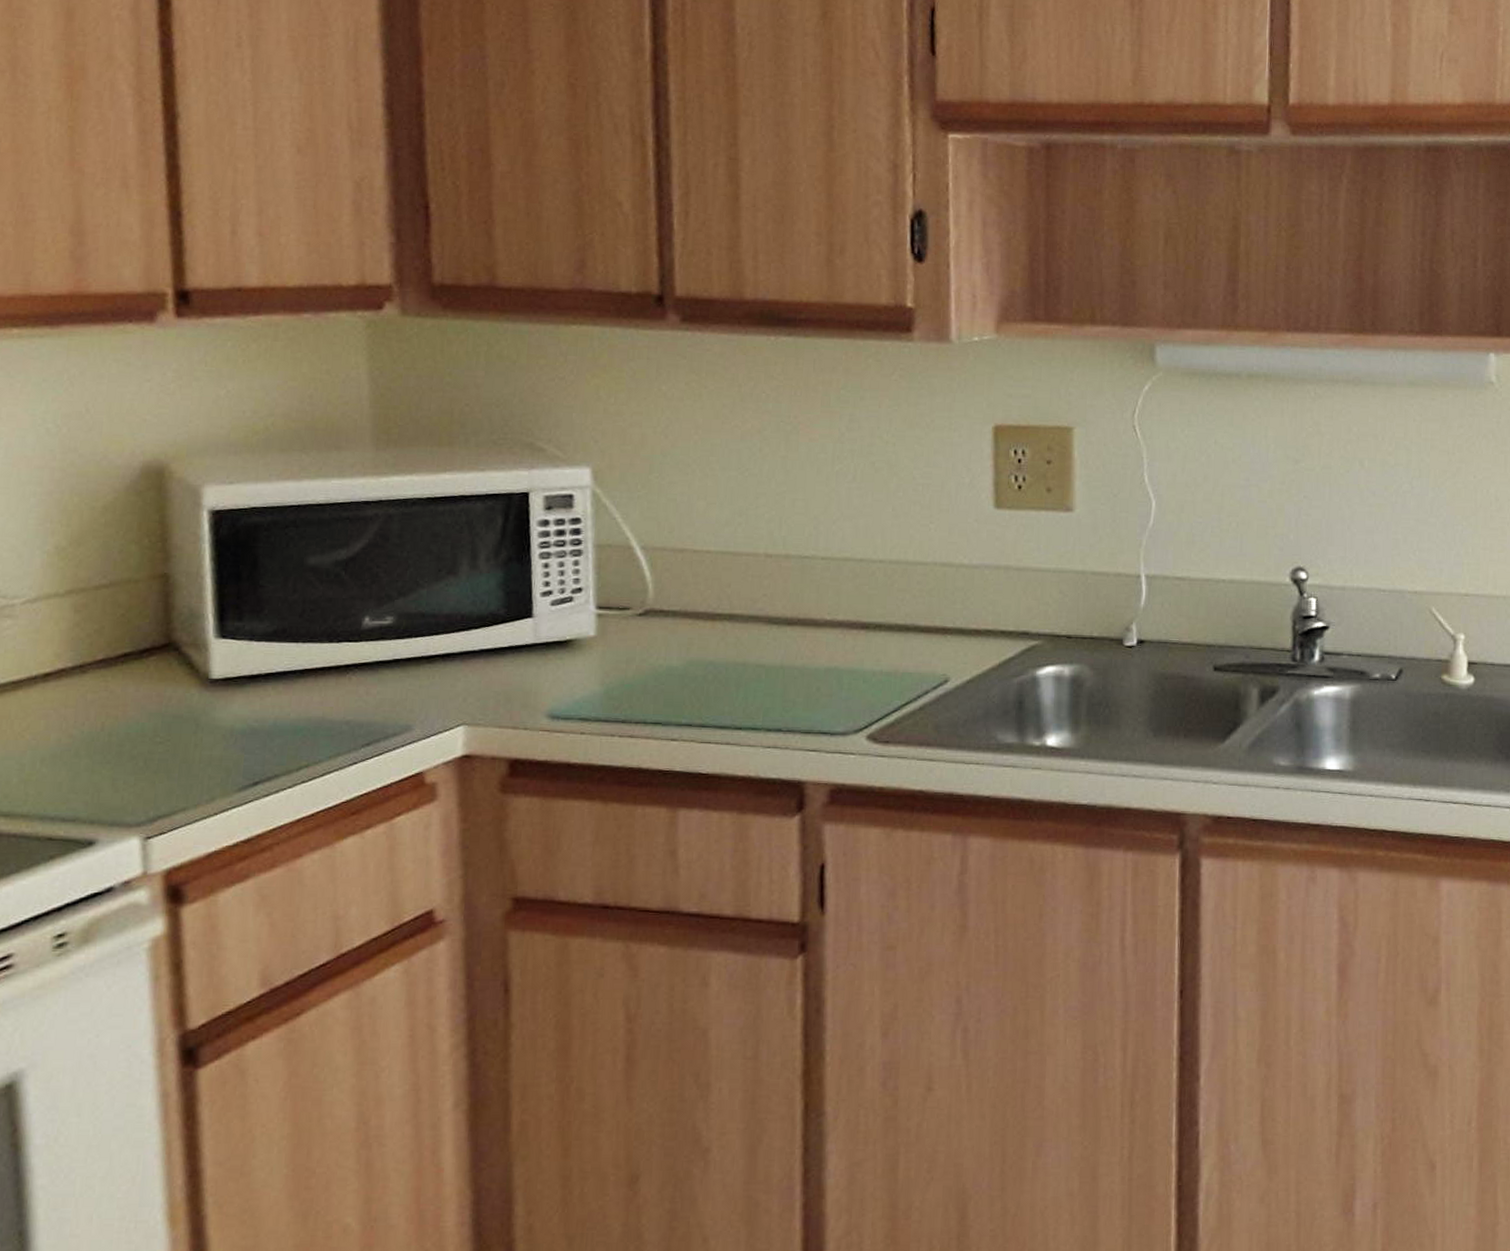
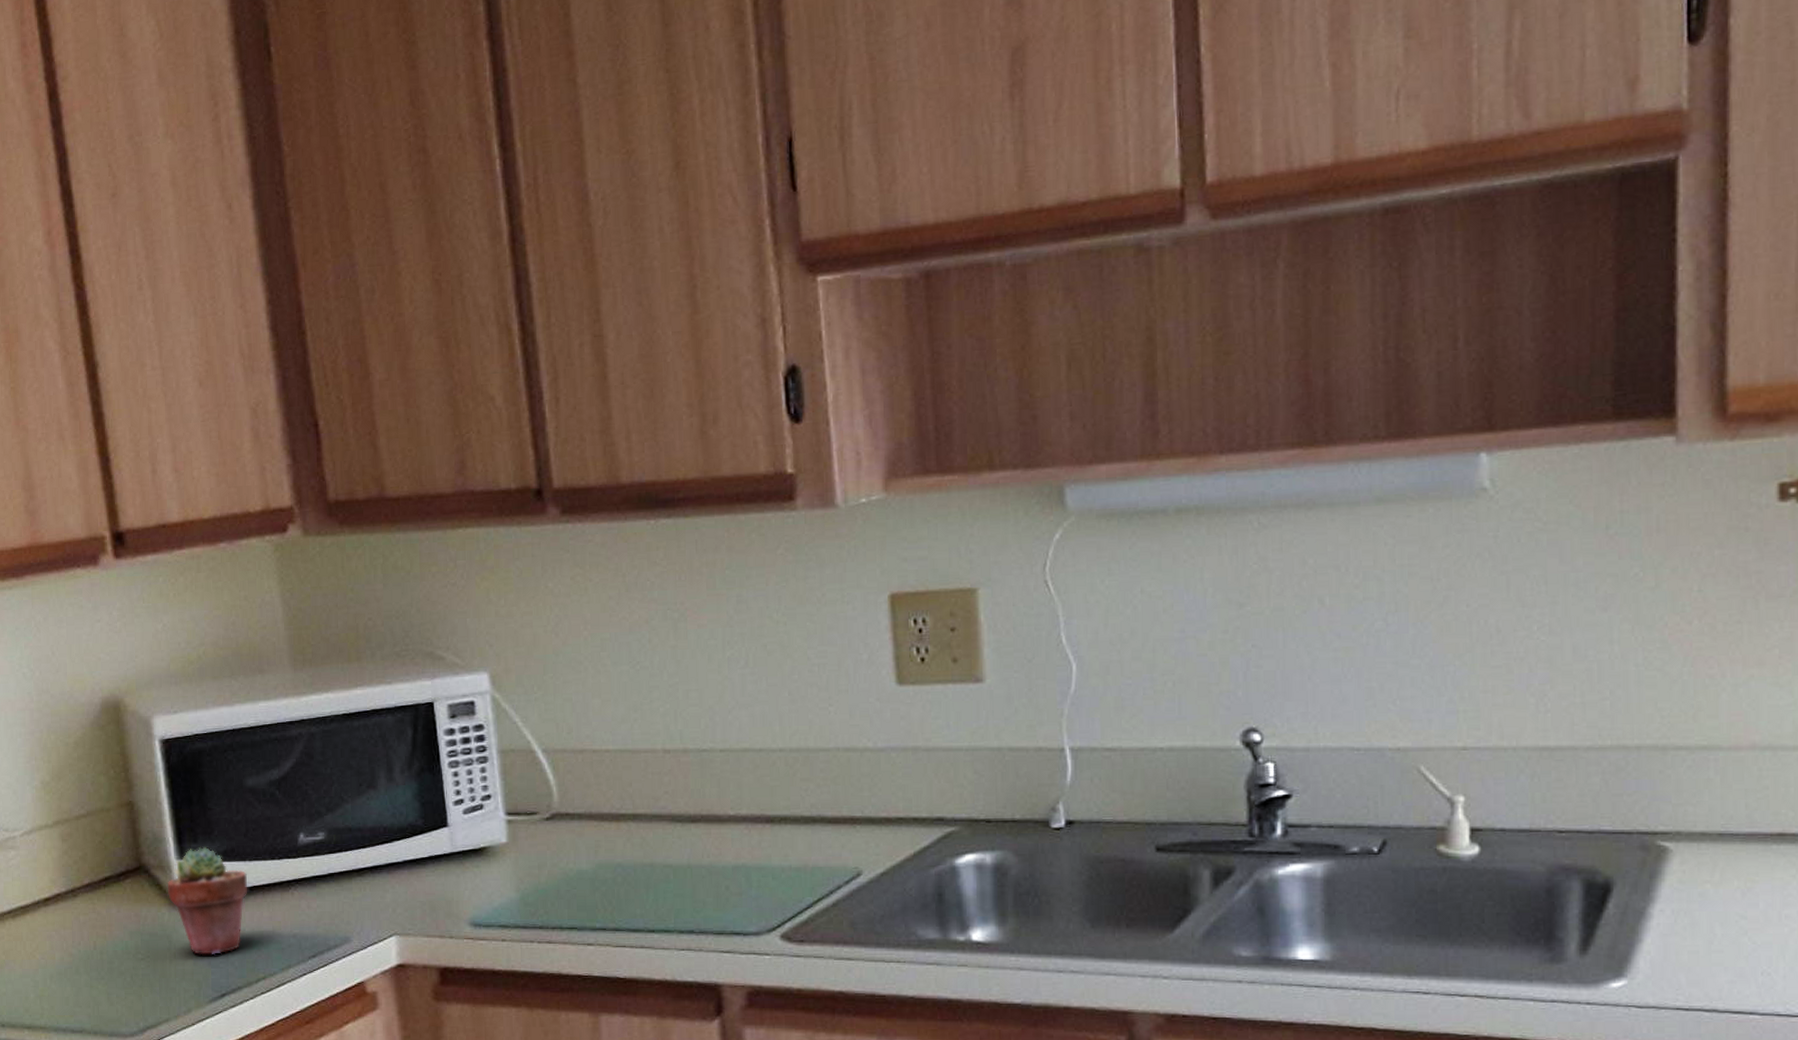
potted succulent: none [199,625,298,740] -> present [167,846,248,955]

